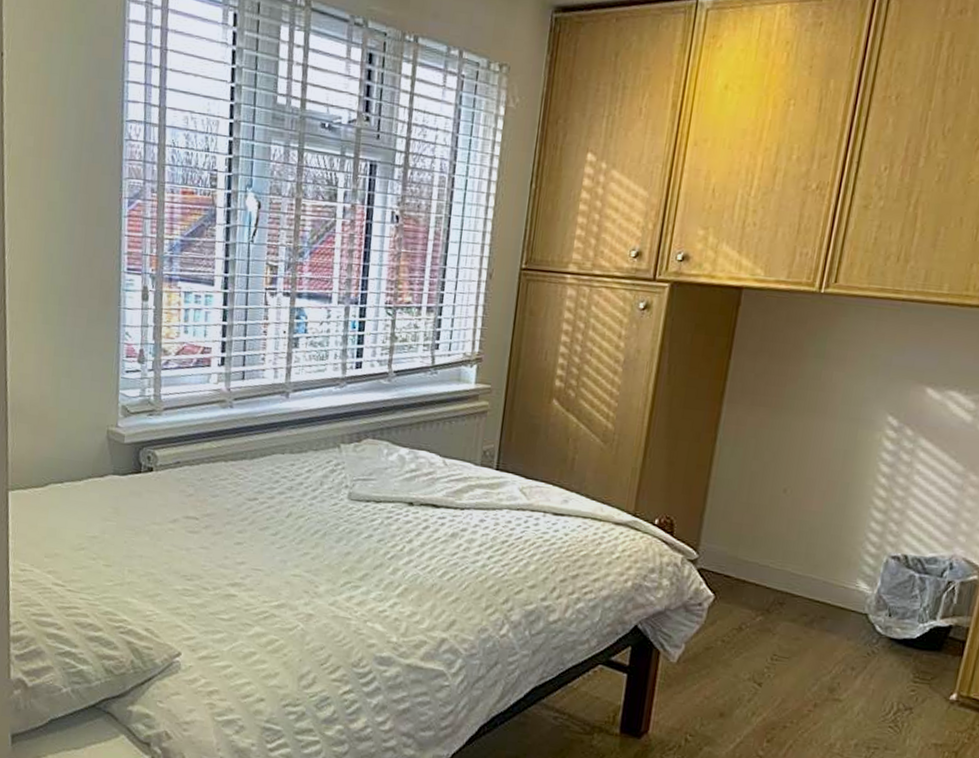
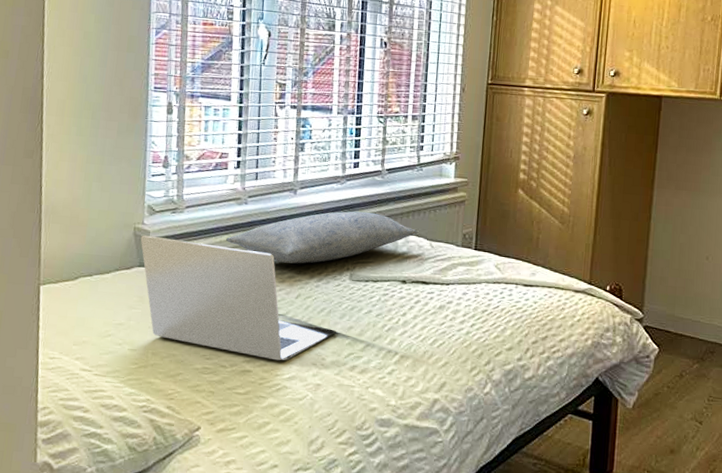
laptop: none [114,439,331,587] -> present [140,235,336,361]
pillow: none [209,419,429,479] -> present [226,211,418,264]

